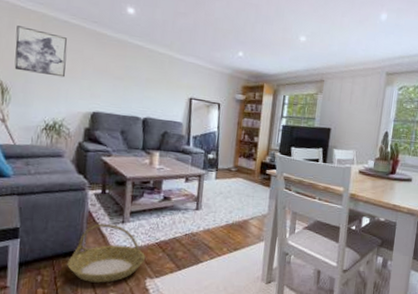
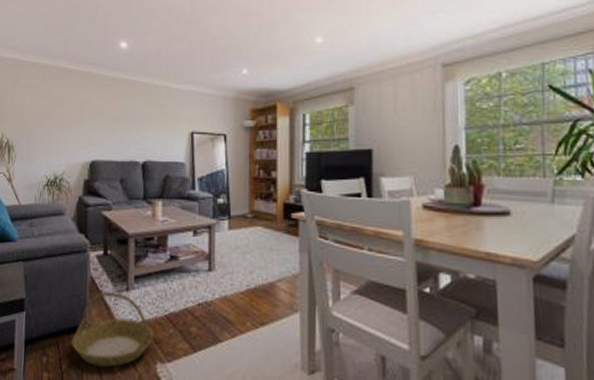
wall art: present [14,26,67,78] -> none [19,80,65,127]

